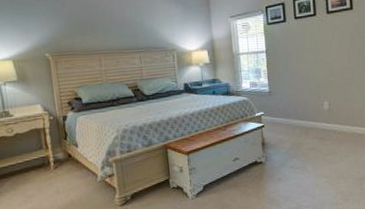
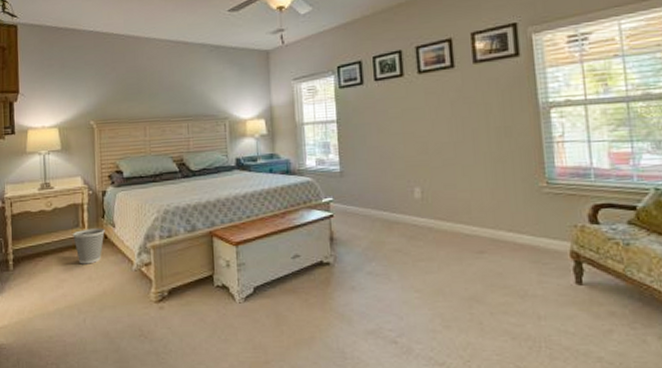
wastebasket: none [37,148,69,181] -> present [73,228,105,264]

